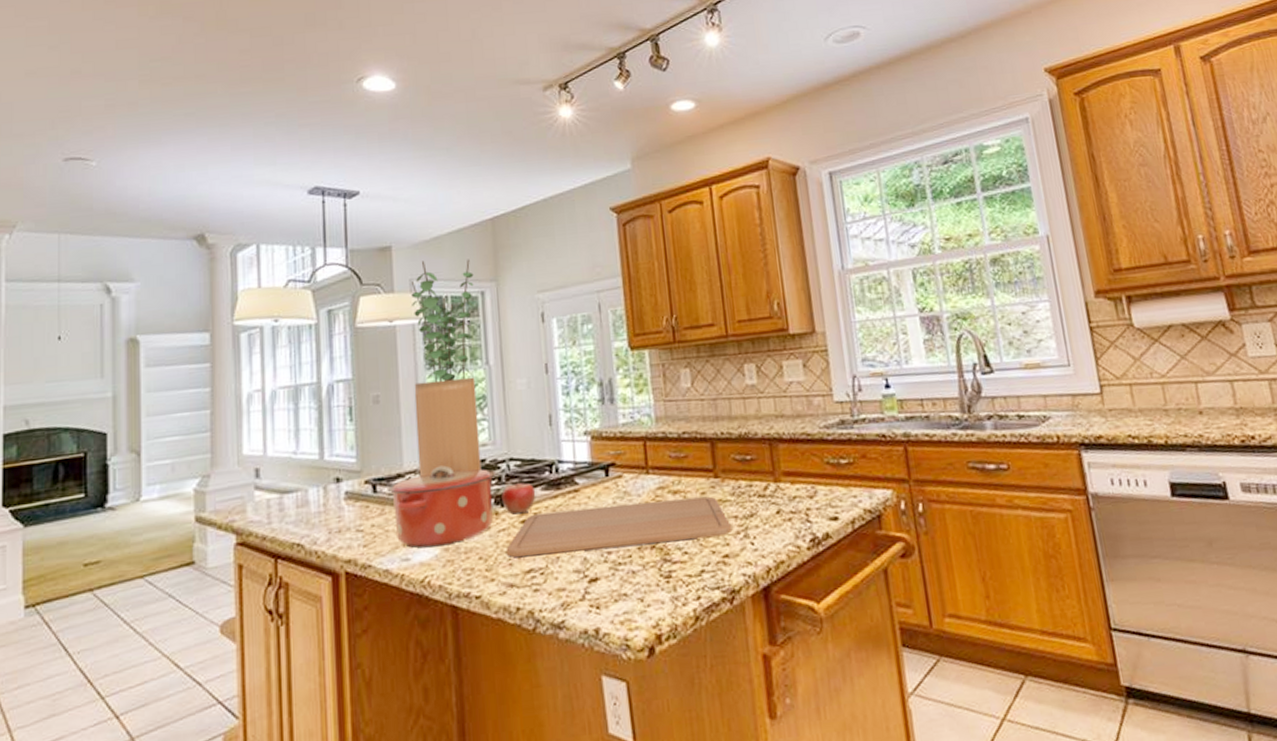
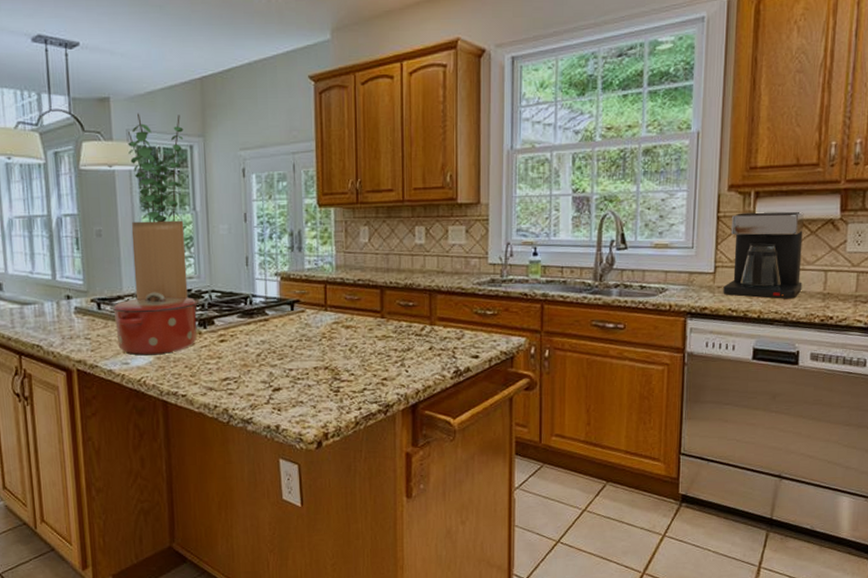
fruit: present [501,480,536,515] -> none [204,308,233,335]
chopping board: present [506,496,733,558] -> none [207,332,392,369]
coffee maker: none [1105,314,1209,420] -> present [723,211,804,300]

